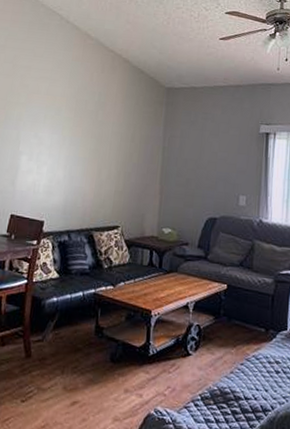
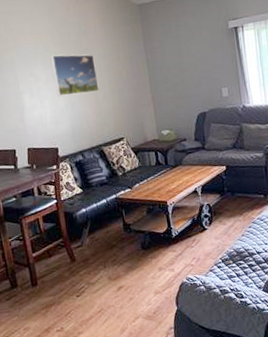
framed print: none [57,121,108,170] -> present [50,54,99,96]

